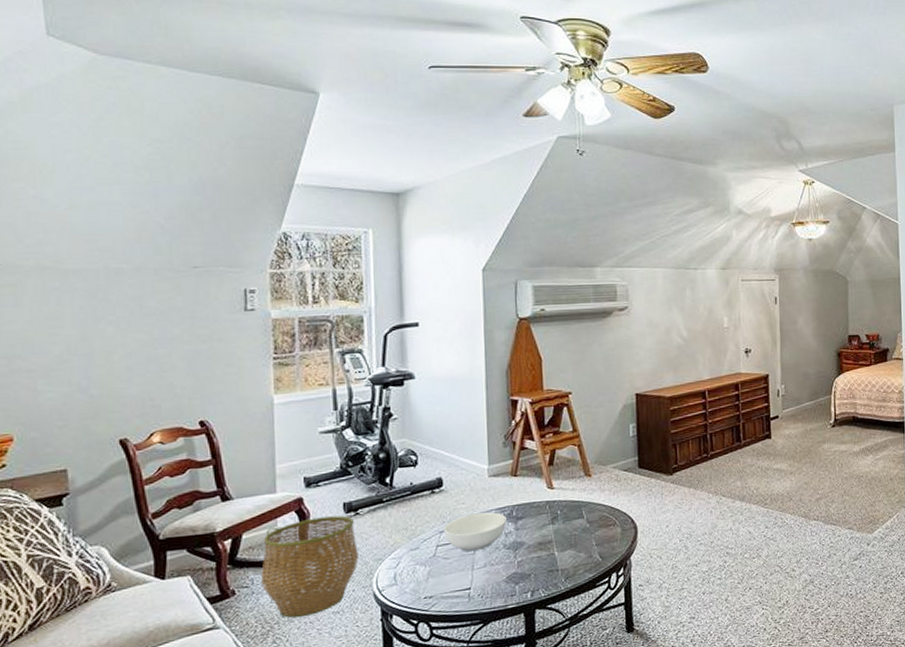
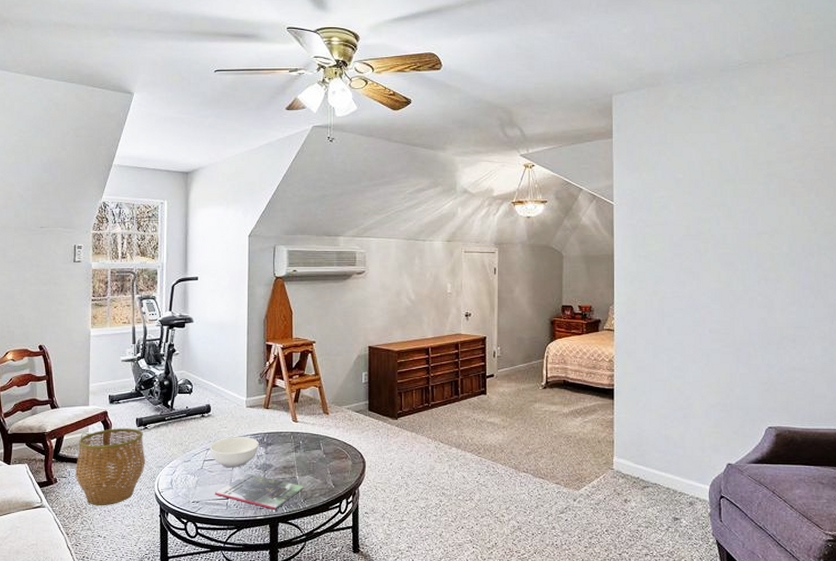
magazine: none [452,555,565,595] -> present [214,473,304,509]

